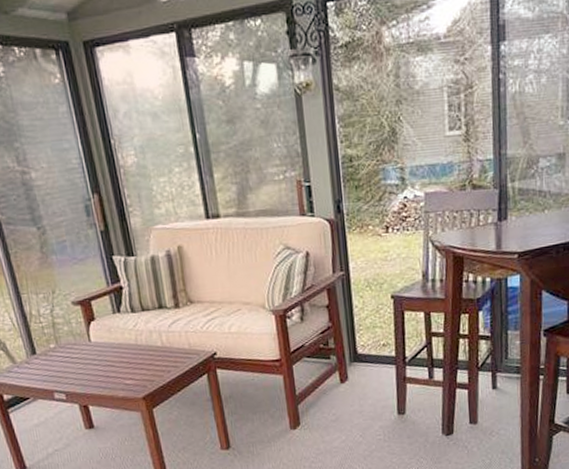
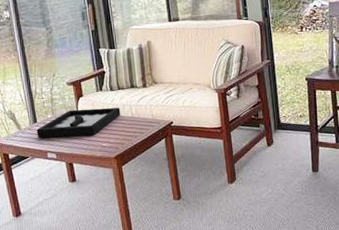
decorative tray: none [36,334,147,375] -> present [36,107,121,139]

